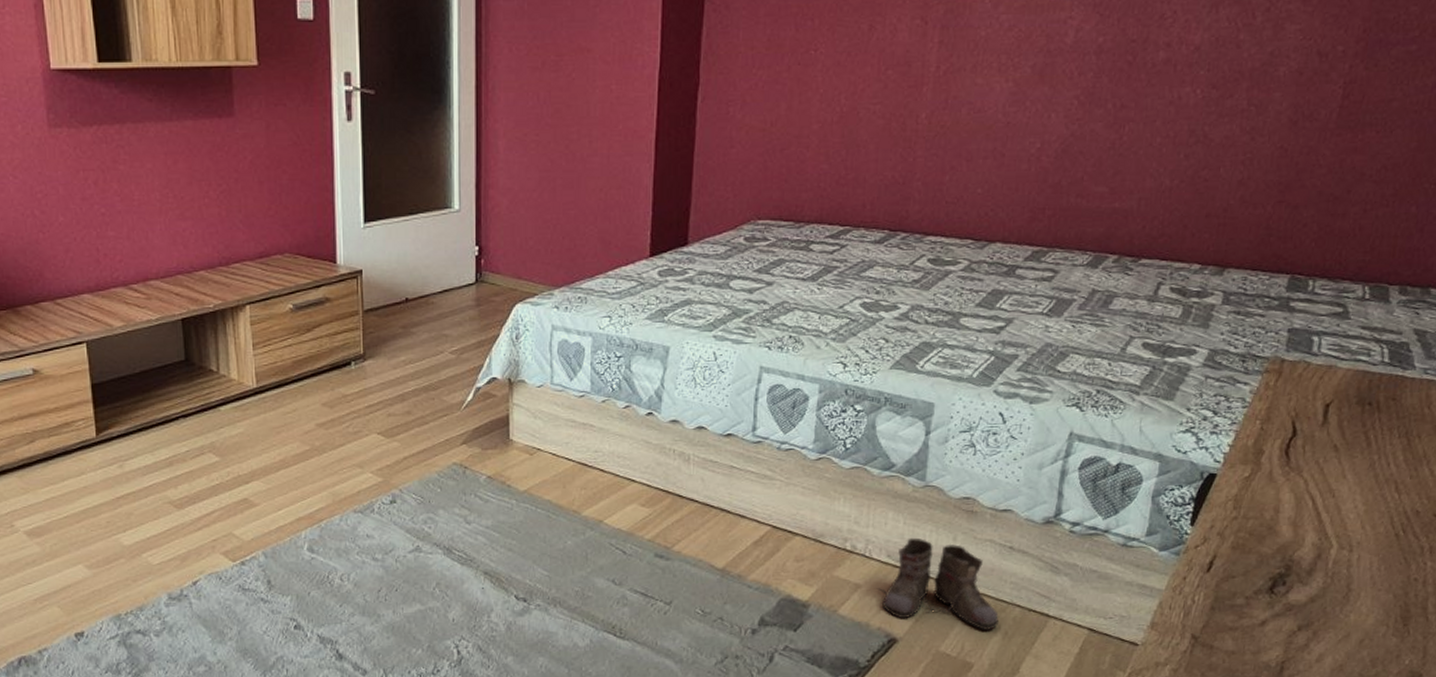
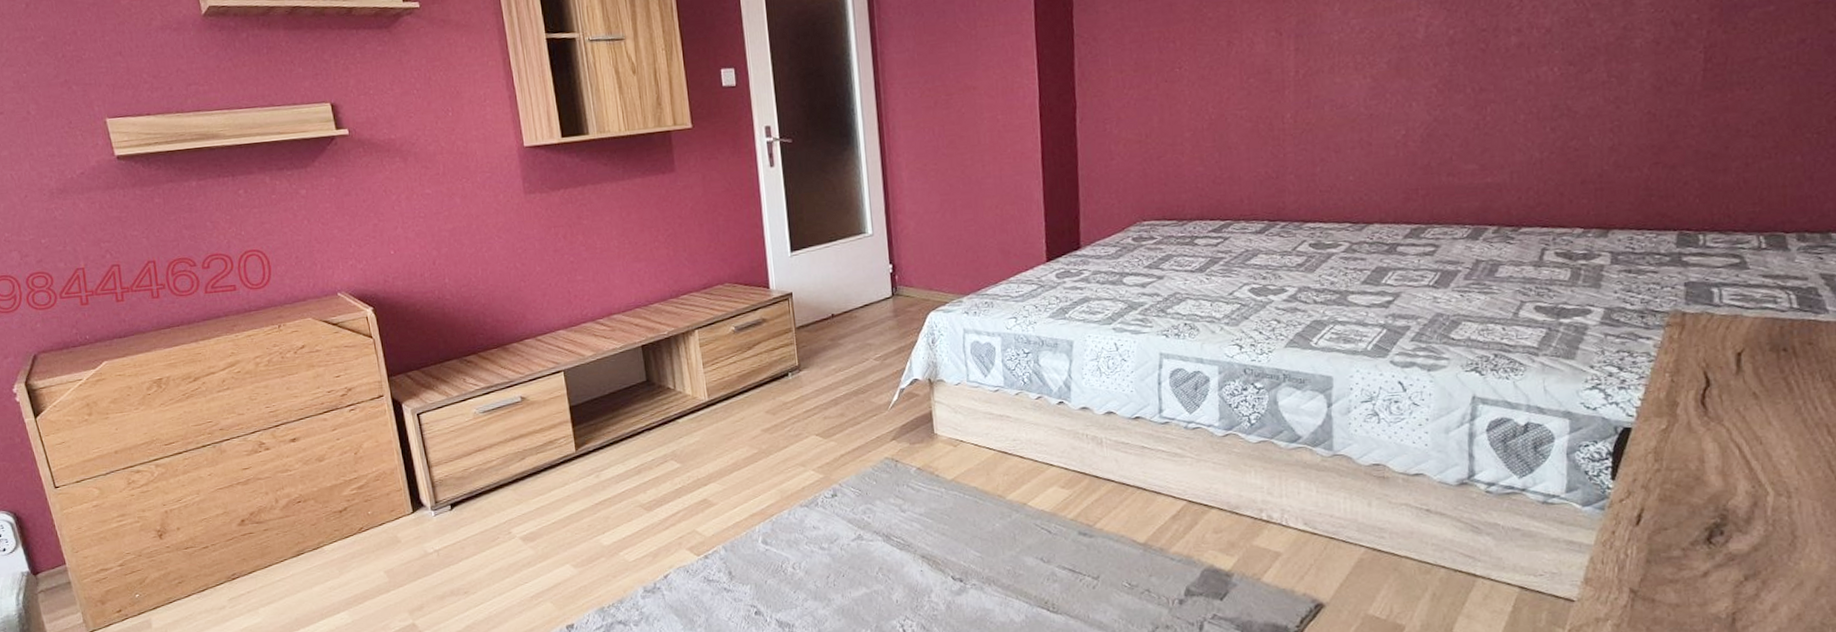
boots: present [879,537,999,631] -> none [1300,505,1425,593]

